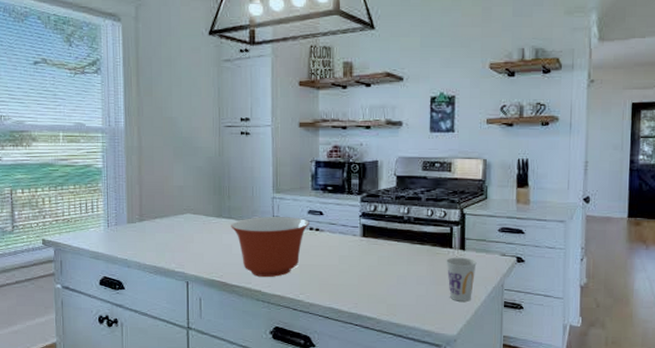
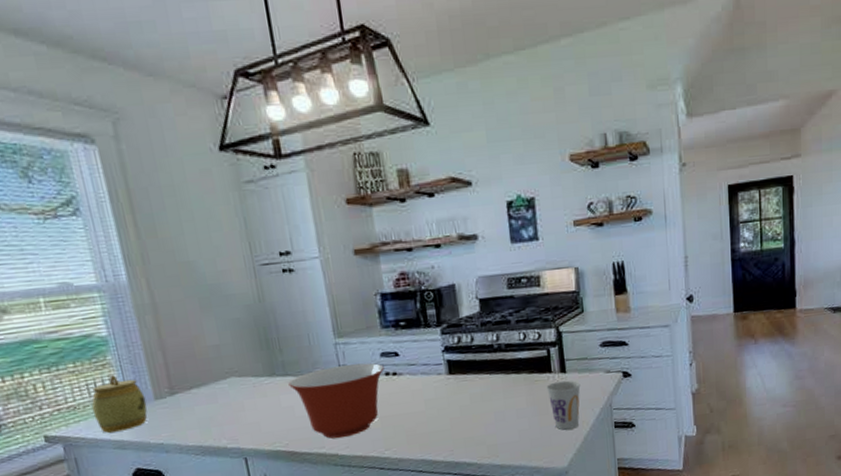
jar: none [80,199,121,244] -> present [91,375,148,433]

